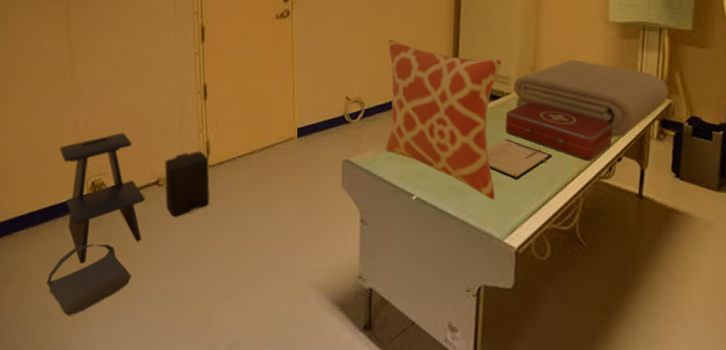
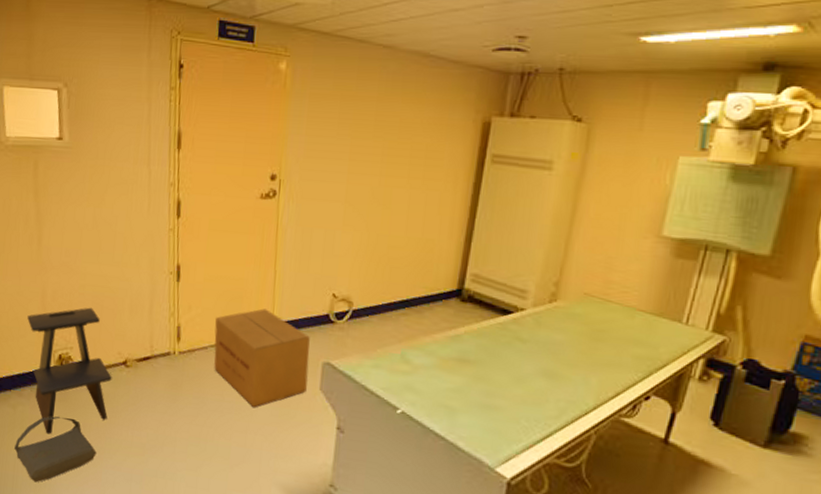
pedal bin: present [164,150,210,217] -> none [132,335,179,401]
box: none [241,116,330,211] -> present [214,308,310,408]
pillow: present [386,39,501,200] -> none [372,233,519,424]
clipboard: present [487,138,553,179] -> none [488,359,566,406]
first-aid kit: present [505,101,614,160] -> none [513,320,647,395]
towel: present [514,59,669,137] -> none [530,277,724,373]

